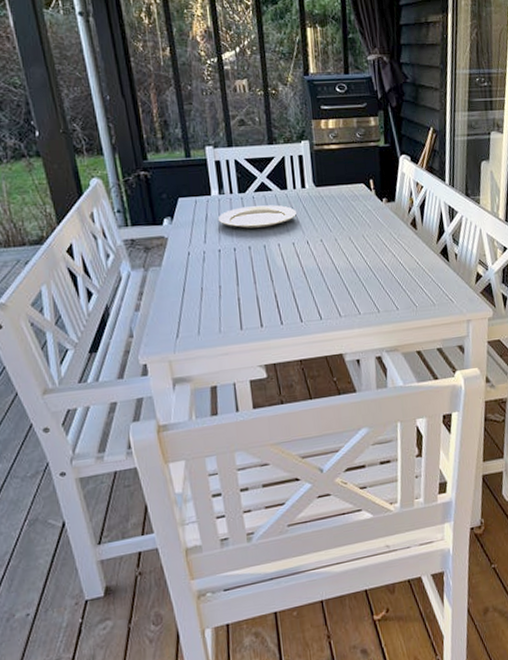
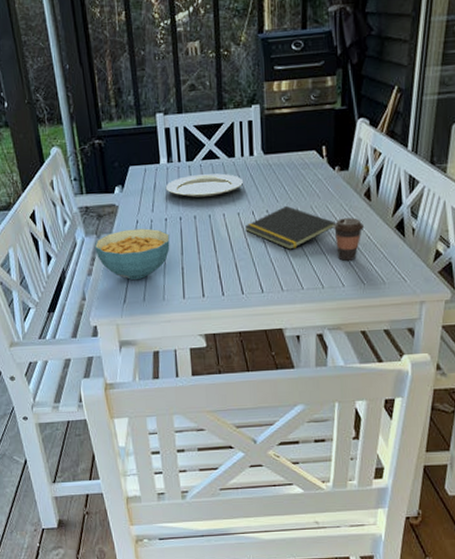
cereal bowl: none [143,260,225,313] -> present [95,228,170,280]
notepad: none [299,235,386,277] -> present [244,205,335,250]
coffee cup: none [384,245,412,286] -> present [333,218,364,261]

